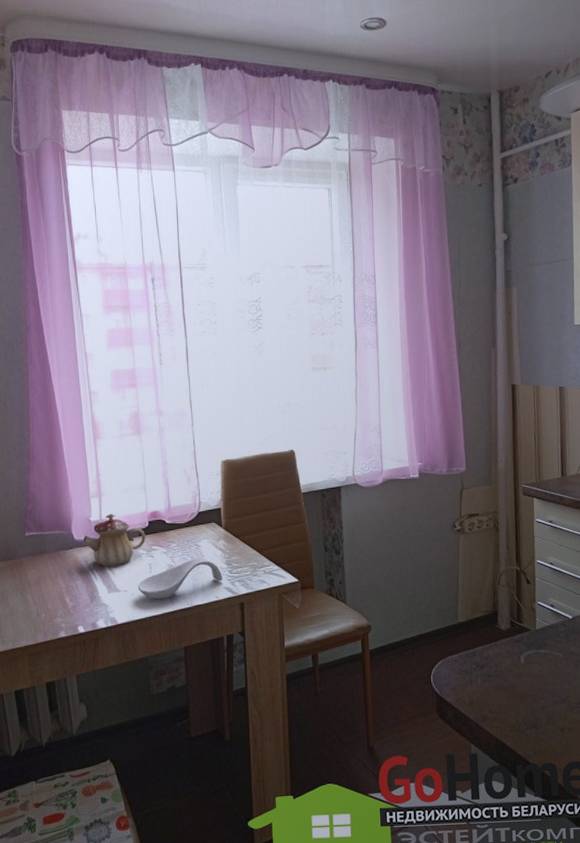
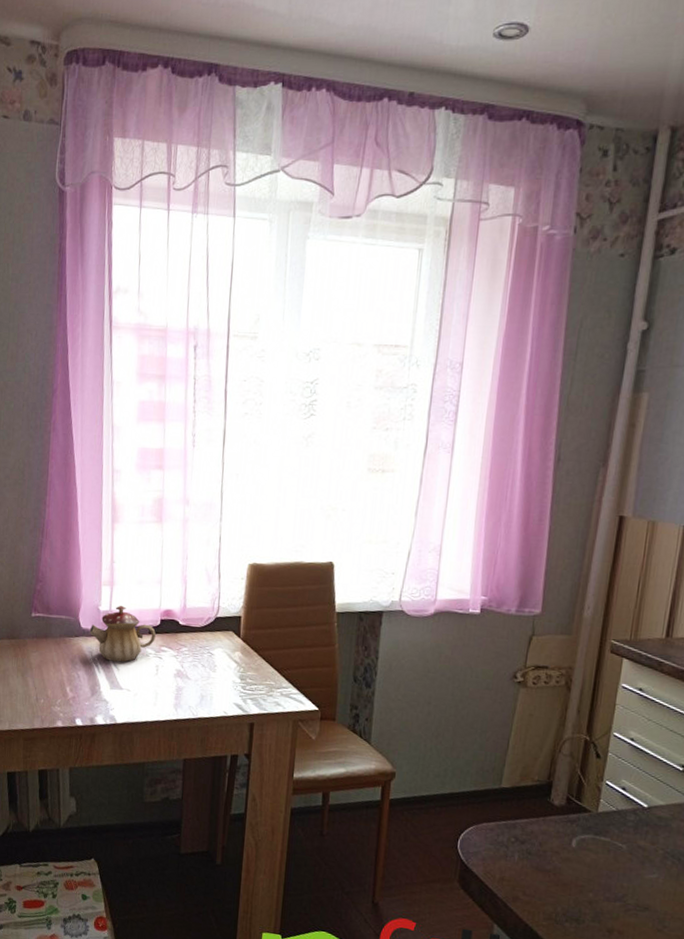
spoon rest: present [137,558,223,600] -> none [141,667,235,706]

